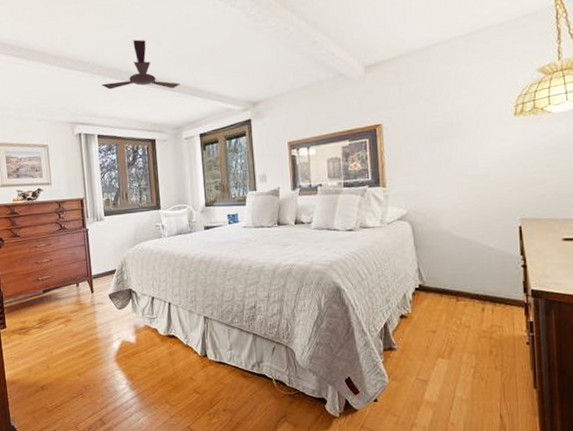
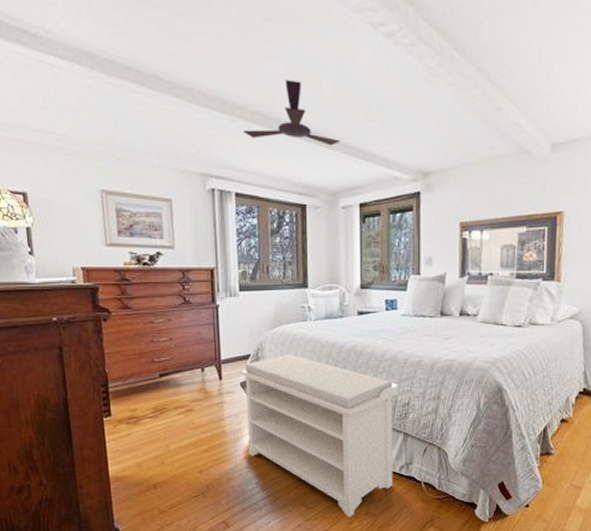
bench: none [108,267,247,414] -> present [240,354,399,517]

